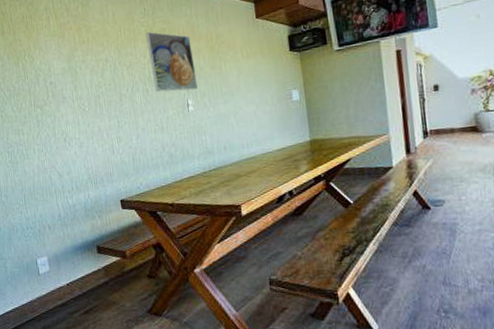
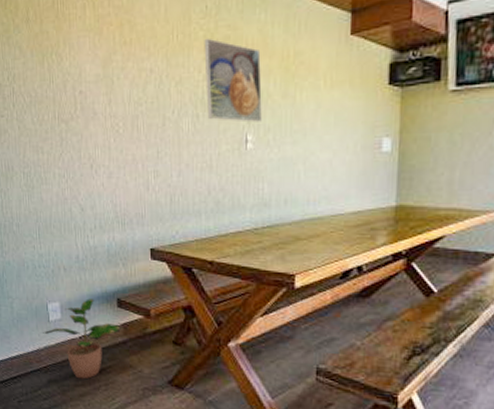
potted plant: none [34,249,102,321] -> present [43,299,121,379]

